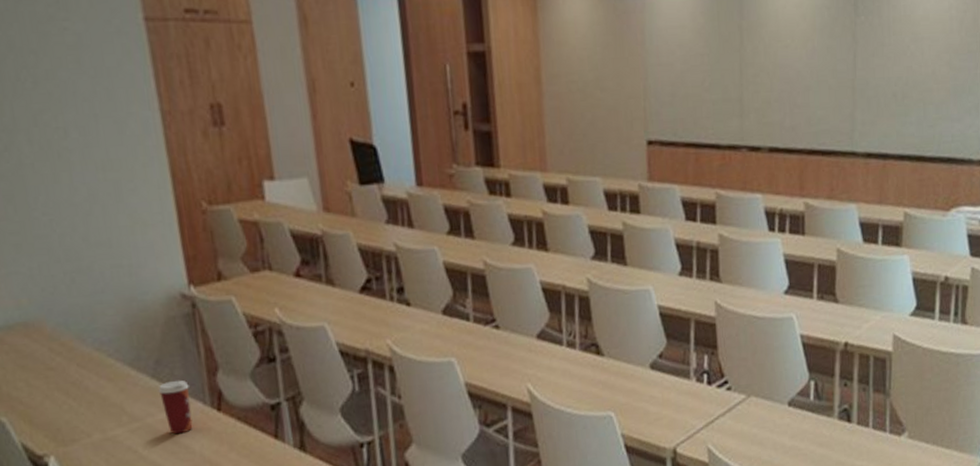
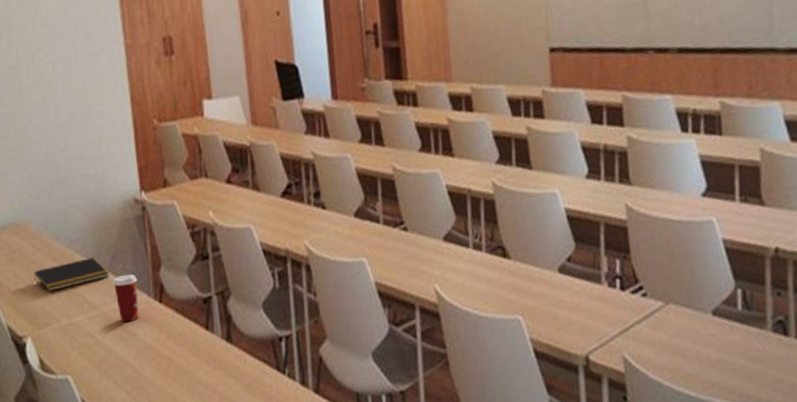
notepad: none [54,362,154,402] -> present [34,258,110,291]

